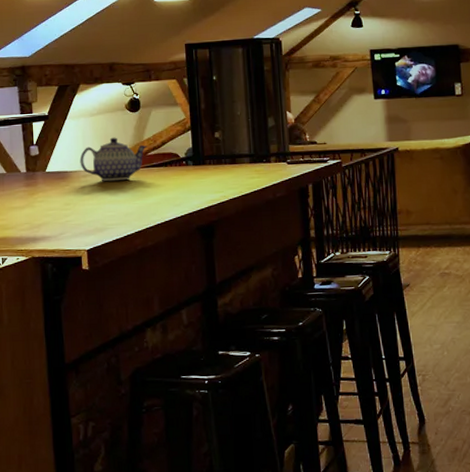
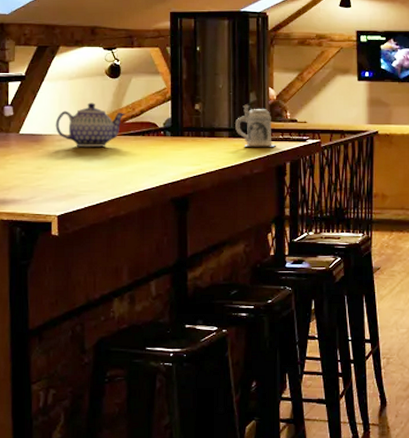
beer mug: none [255,128,297,172] -> present [235,103,276,147]

